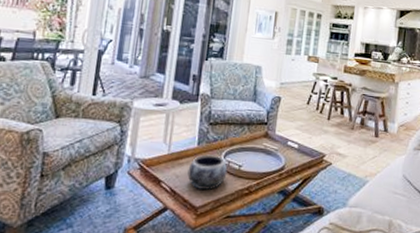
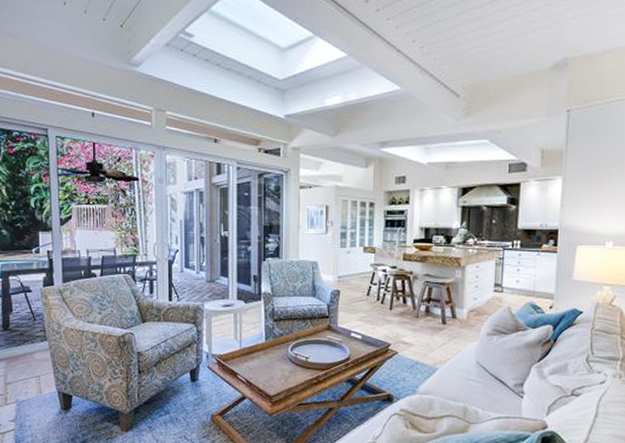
decorative bowl: present [187,154,228,190] -> none [259,348,296,380]

